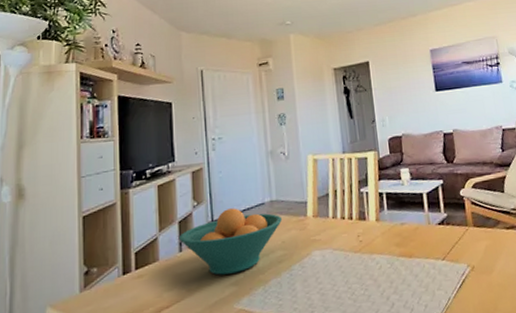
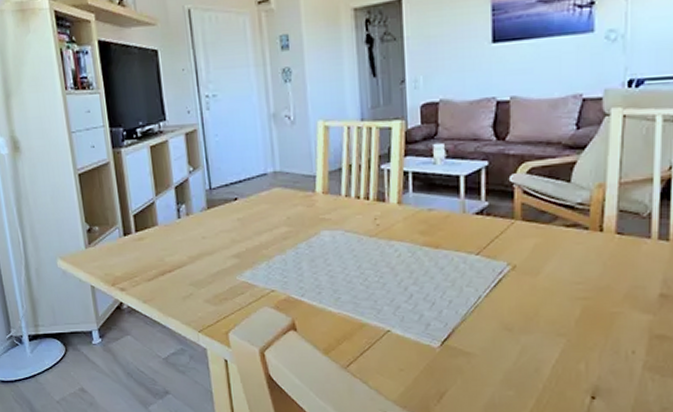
fruit bowl: present [178,208,283,275] -> none [176,177,288,246]

